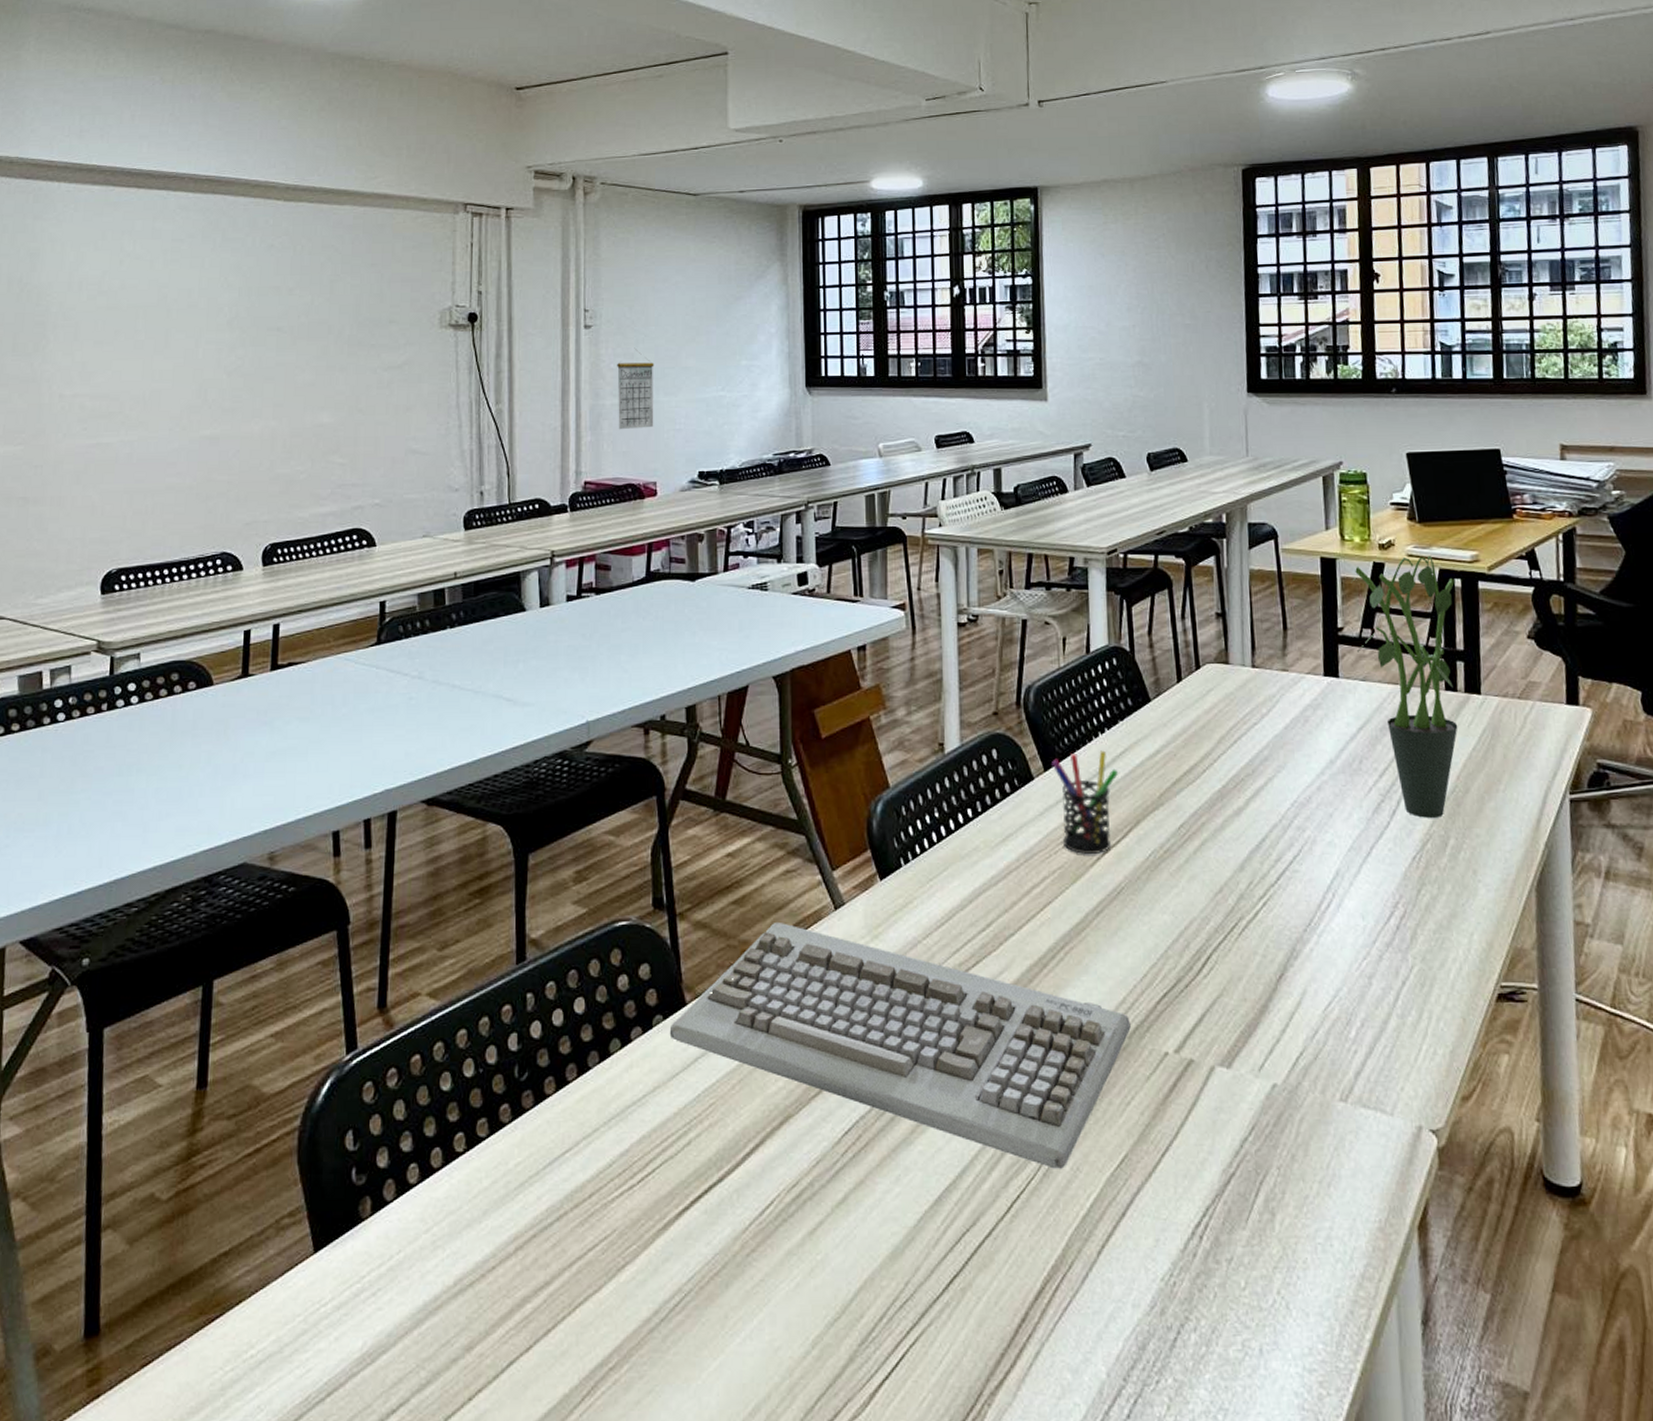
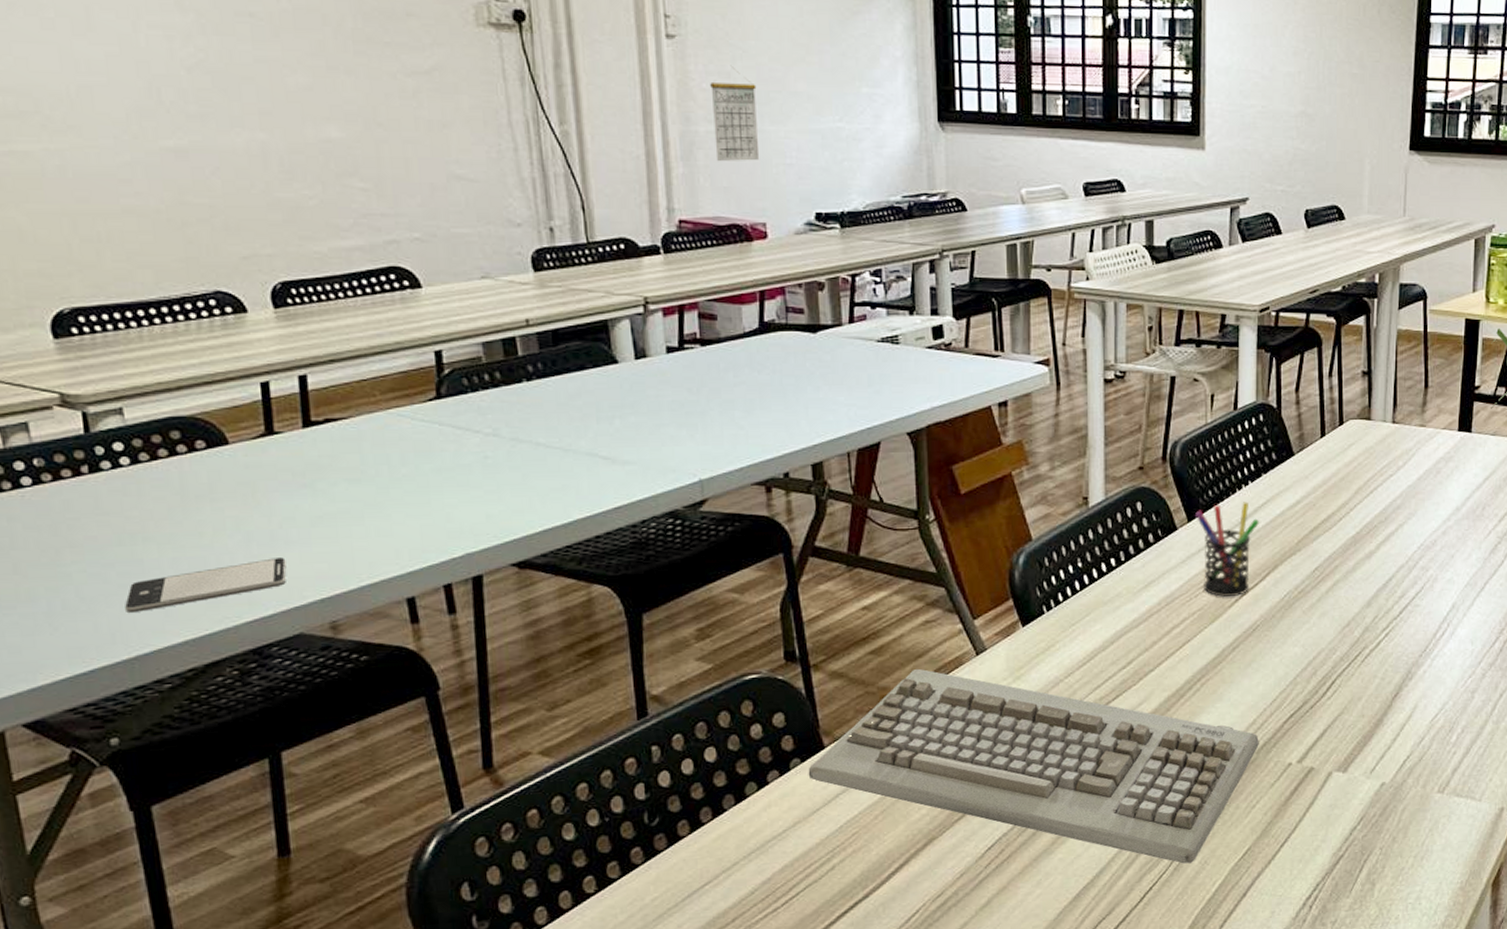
smartphone: none [114,790,242,838] -> present [125,557,287,612]

